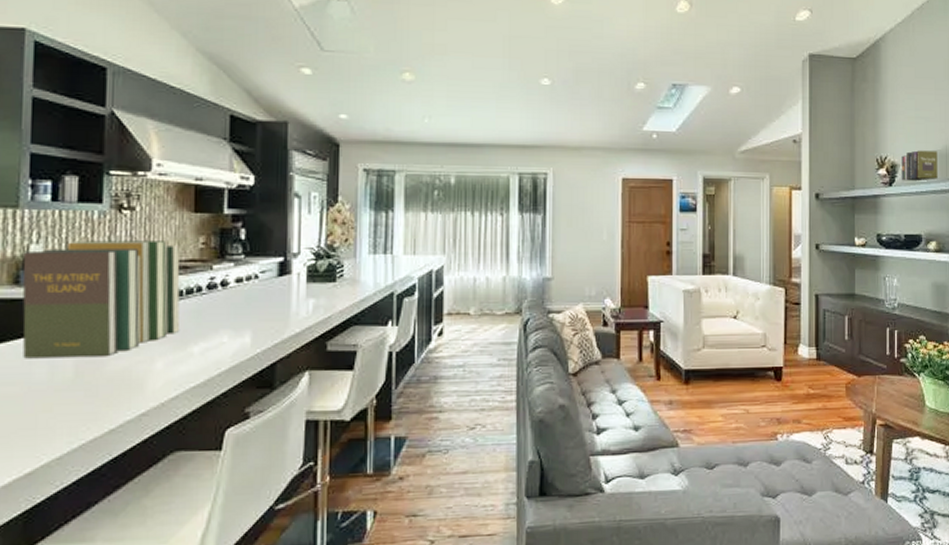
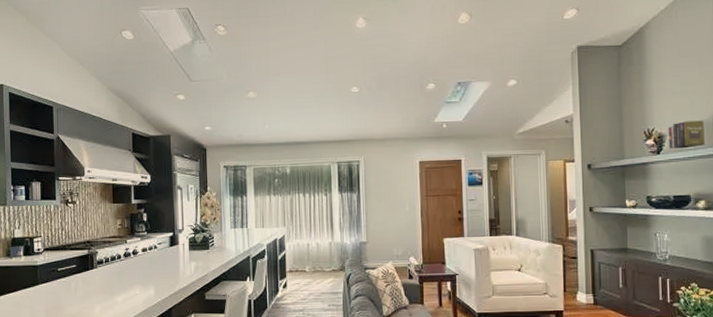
books: present [22,240,180,359] -> none [11,224,108,306]

